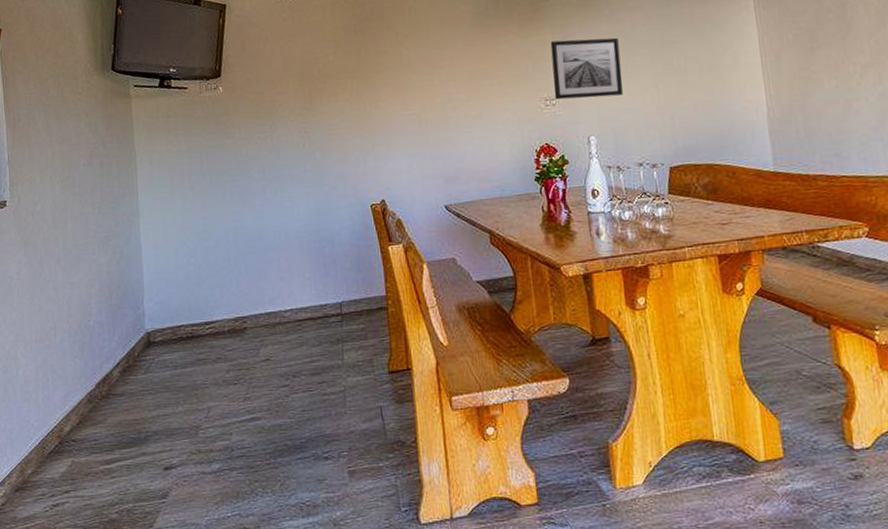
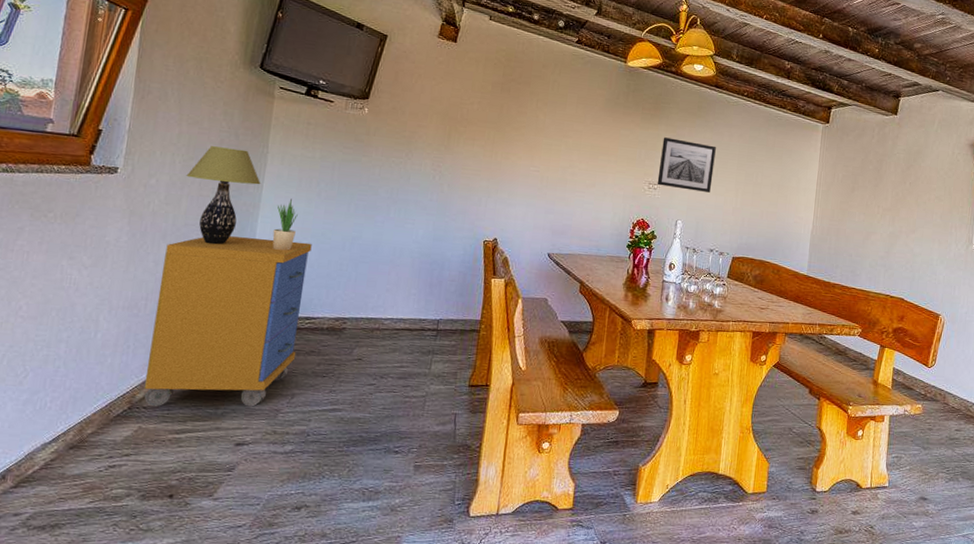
storage cabinet: none [62,242,204,438] -> present [144,236,312,407]
table lamp: none [66,157,136,262] -> present [186,146,261,245]
potted plant: none [156,199,178,256] -> present [272,199,298,251]

